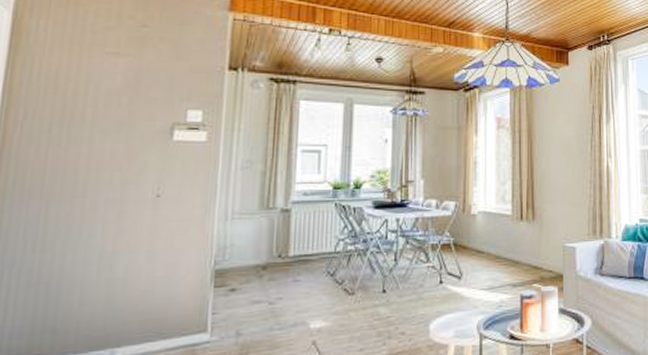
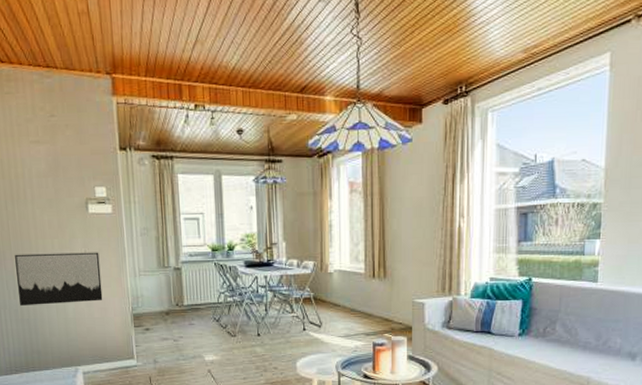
wall art: none [39,189,179,262] -> present [15,252,103,305]

